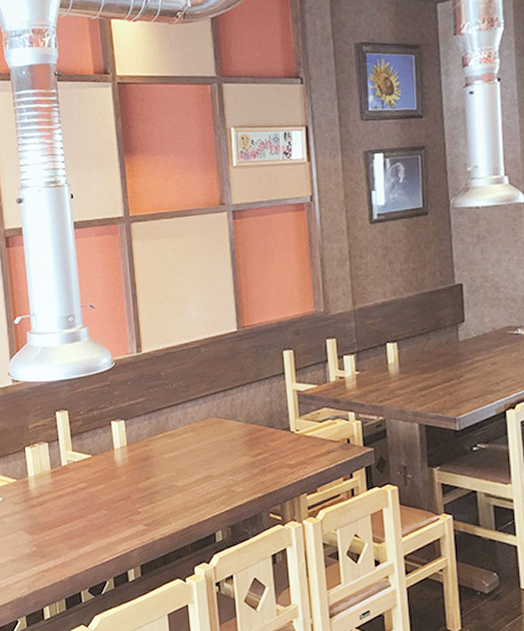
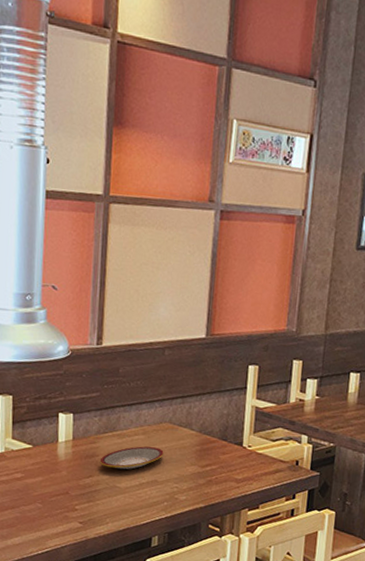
plate: none [155,443,215,469] -> present [99,446,164,470]

